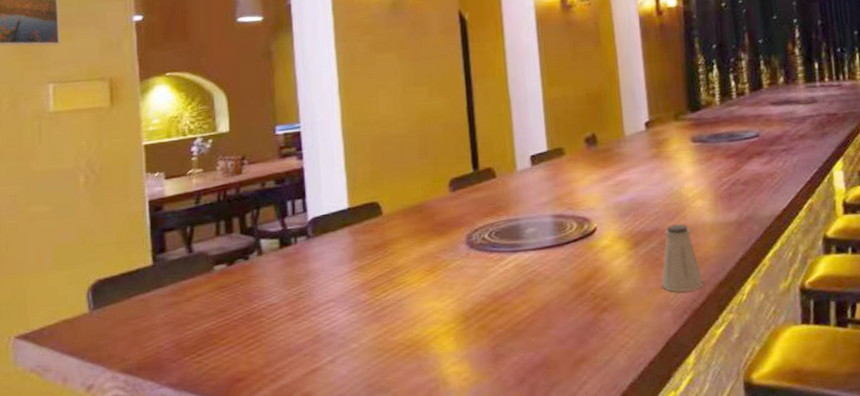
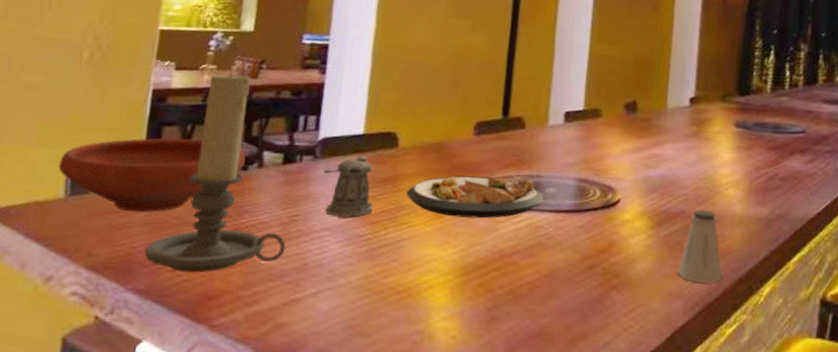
bowl: none [78,239,245,315] -> present [58,138,246,213]
candle holder: none [170,171,298,362] -> present [144,71,286,273]
pepper shaker: none [318,228,370,288] -> present [323,156,373,218]
plate: none [398,222,526,270] -> present [406,175,545,219]

